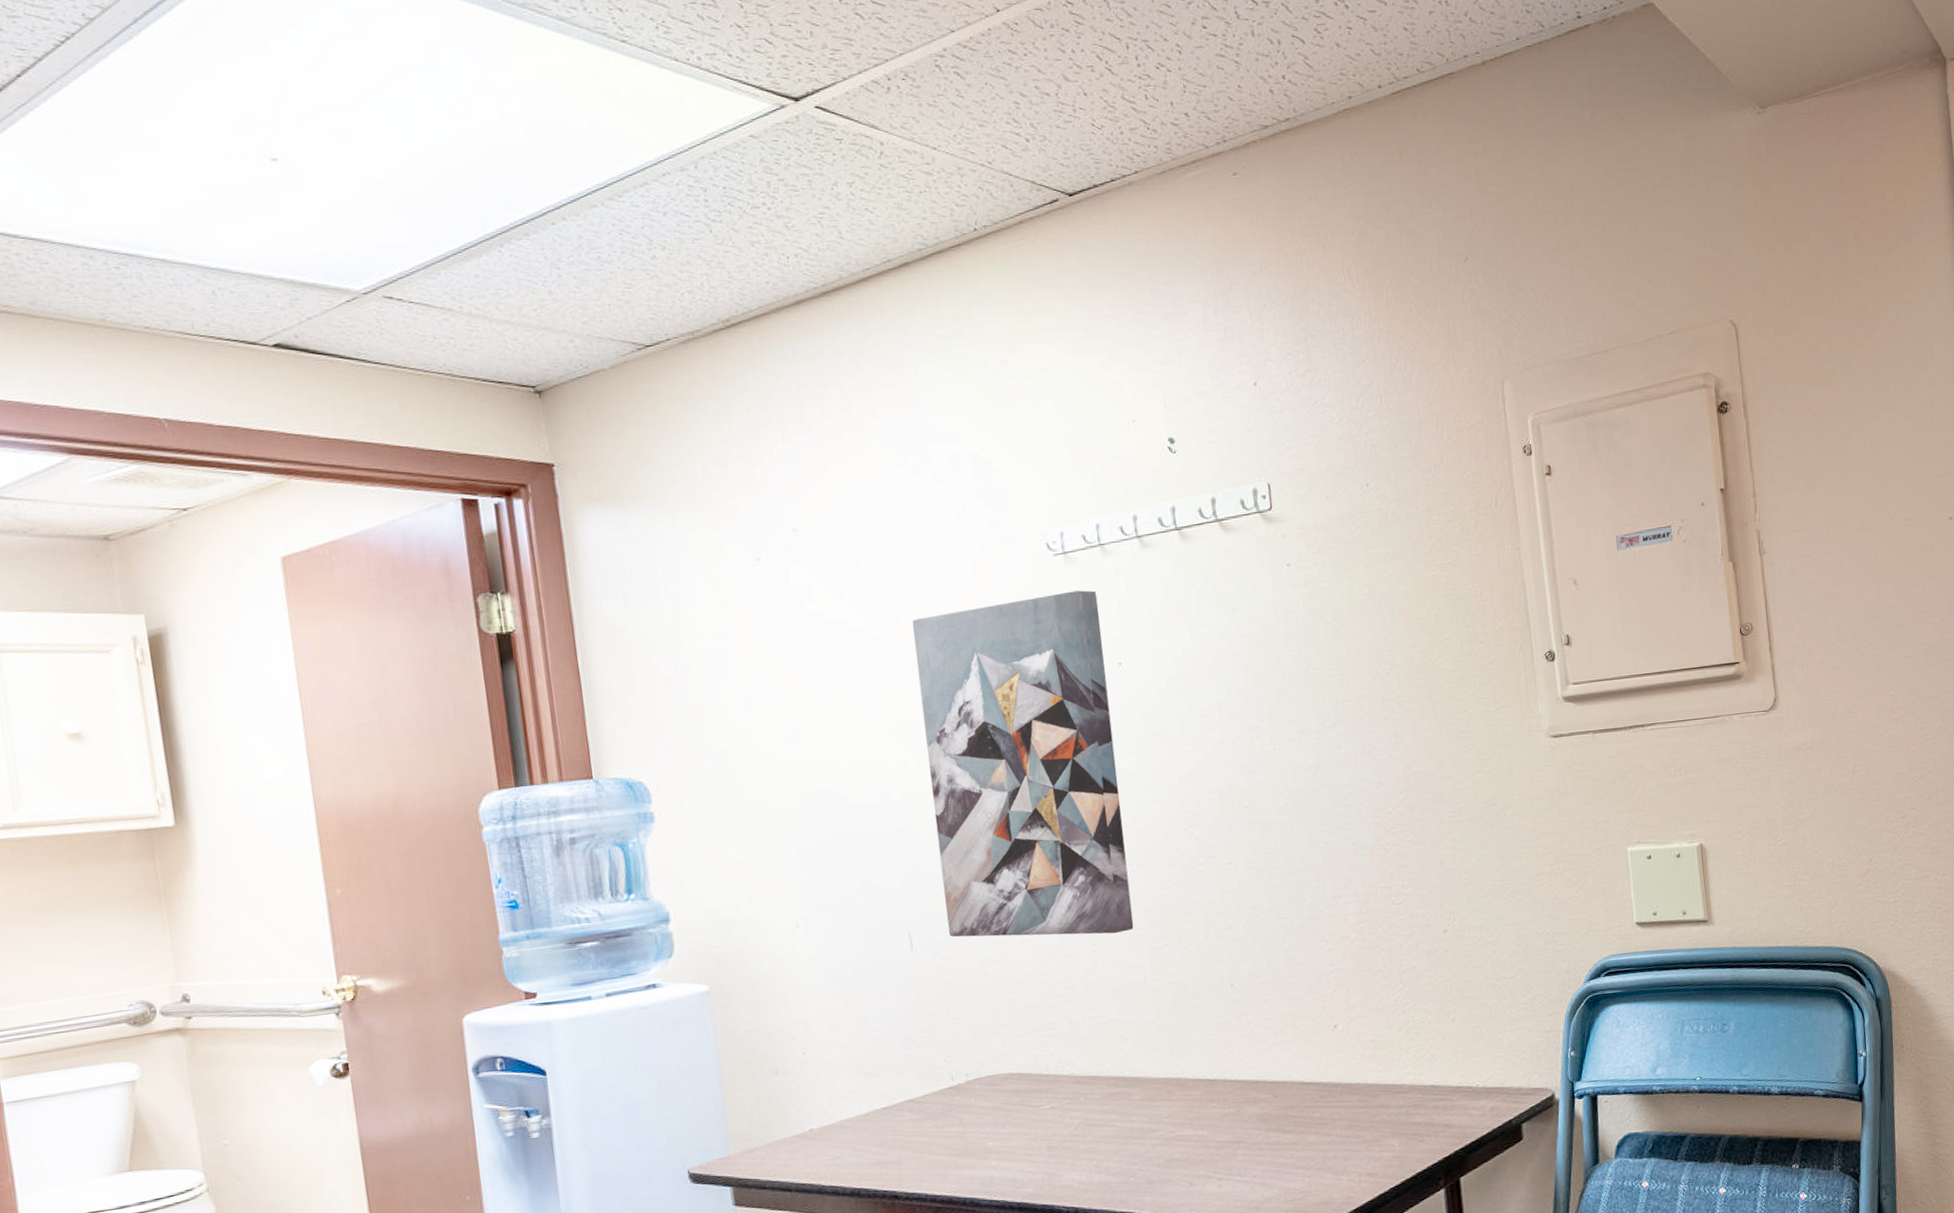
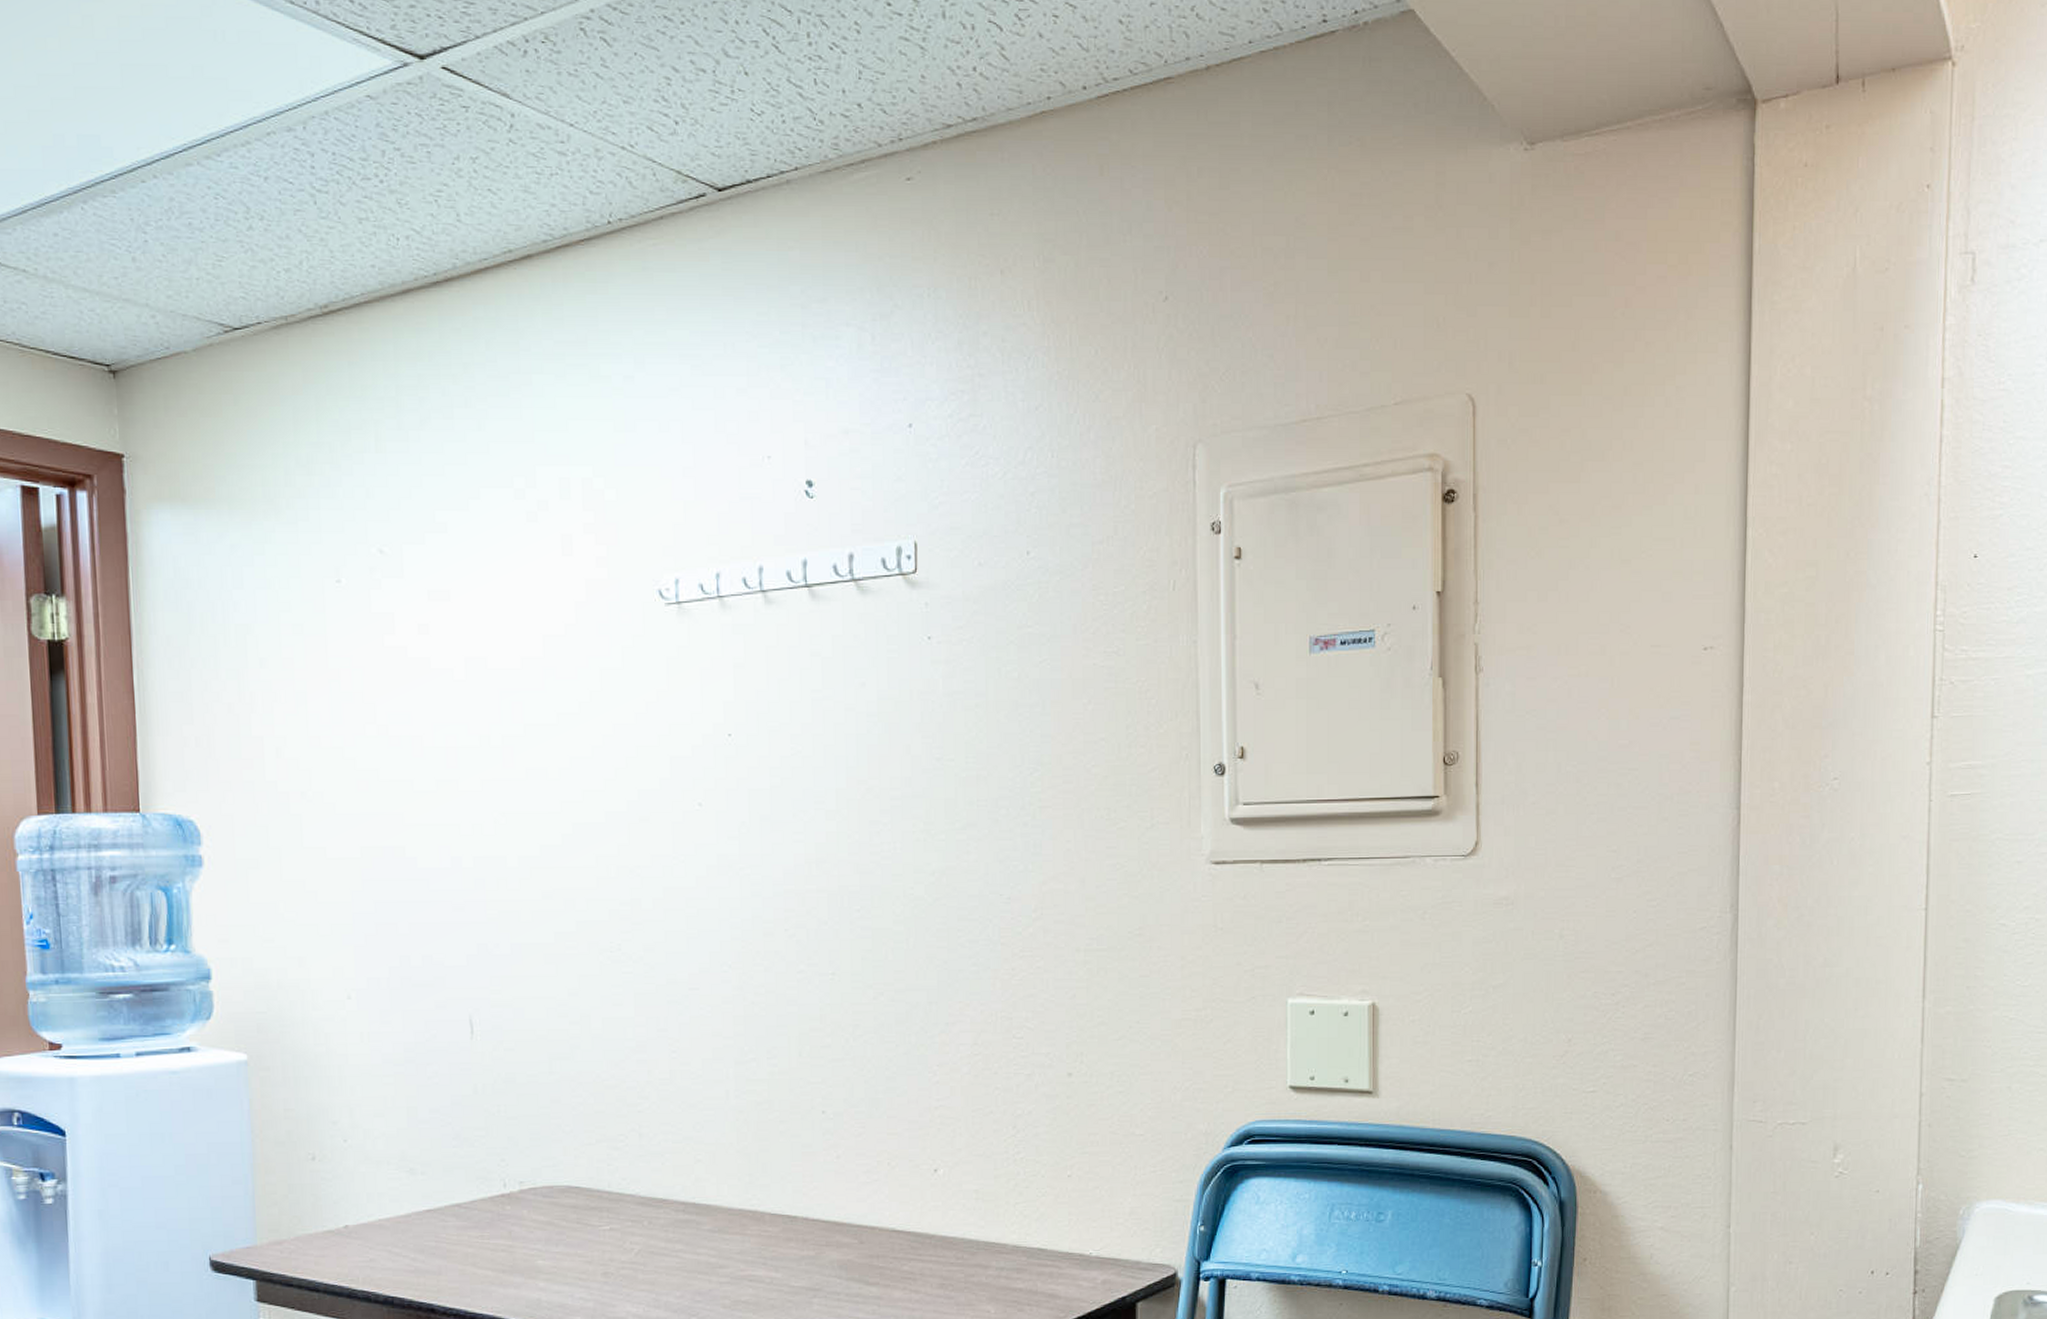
wall art: present [912,590,1134,938] -> none [502,647,720,1041]

